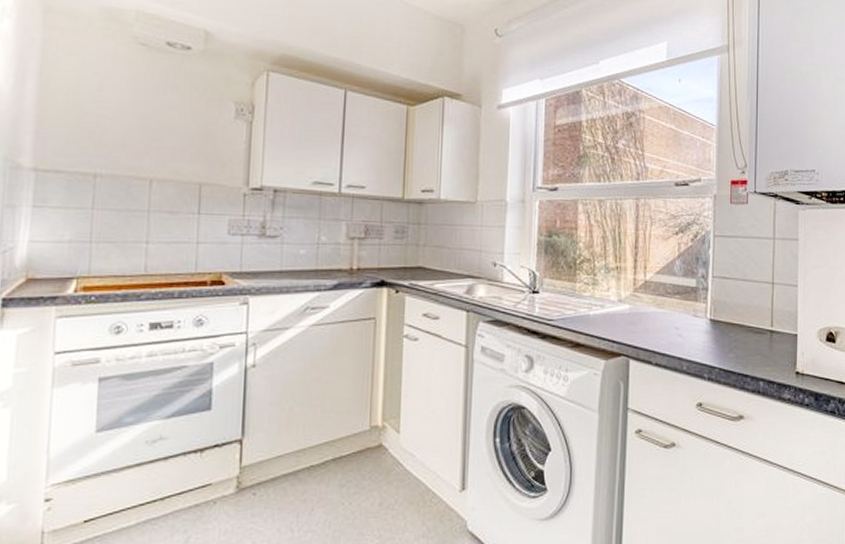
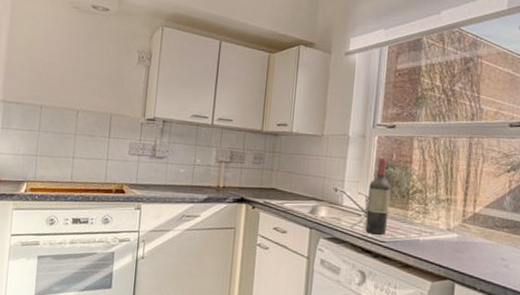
wine bottle: none [530,224,556,312] -> present [365,157,391,235]

